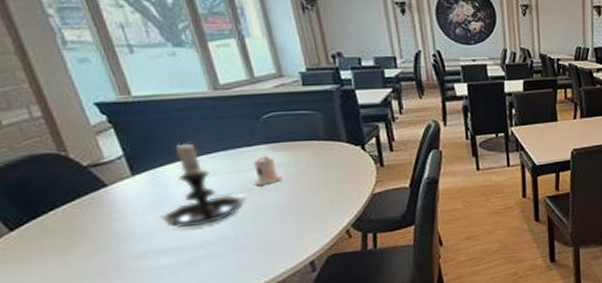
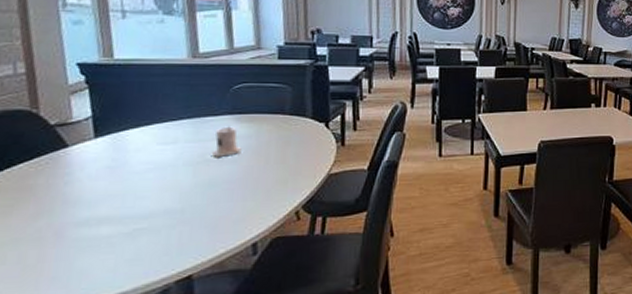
candle holder: present [161,139,246,229] -> none [112,104,201,197]

